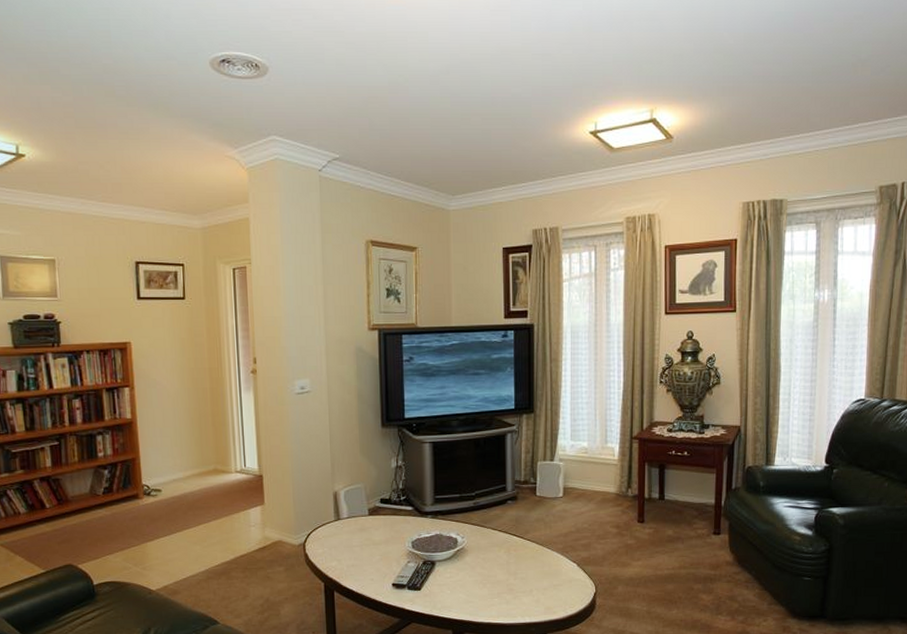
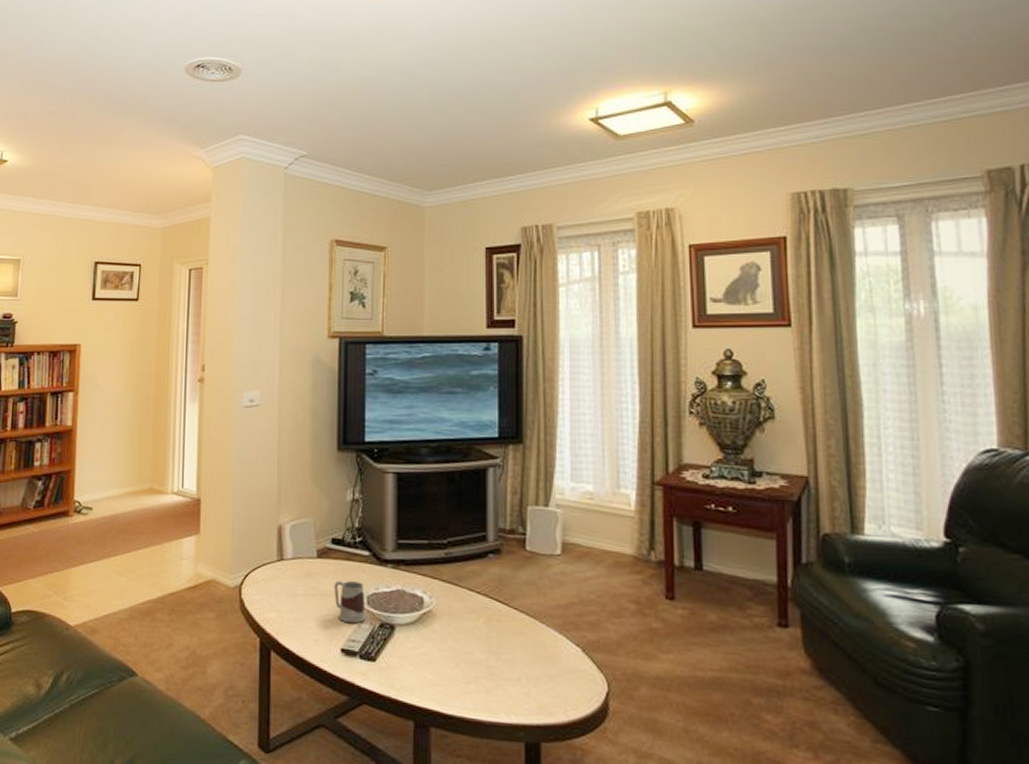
mug: none [384,531,412,563] -> present [334,580,367,623]

